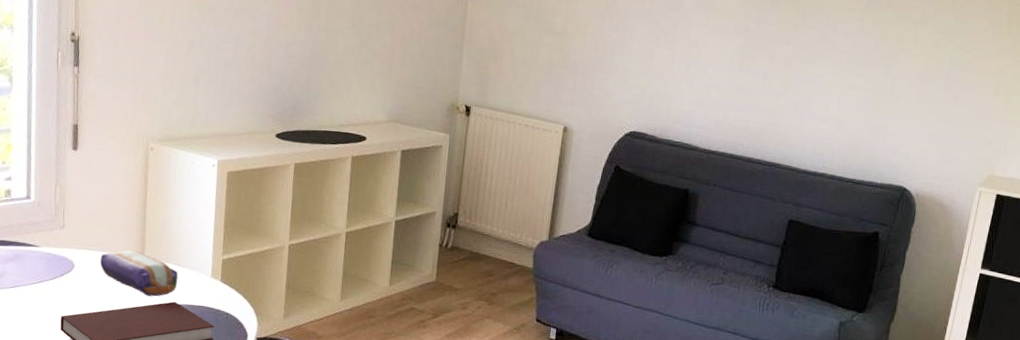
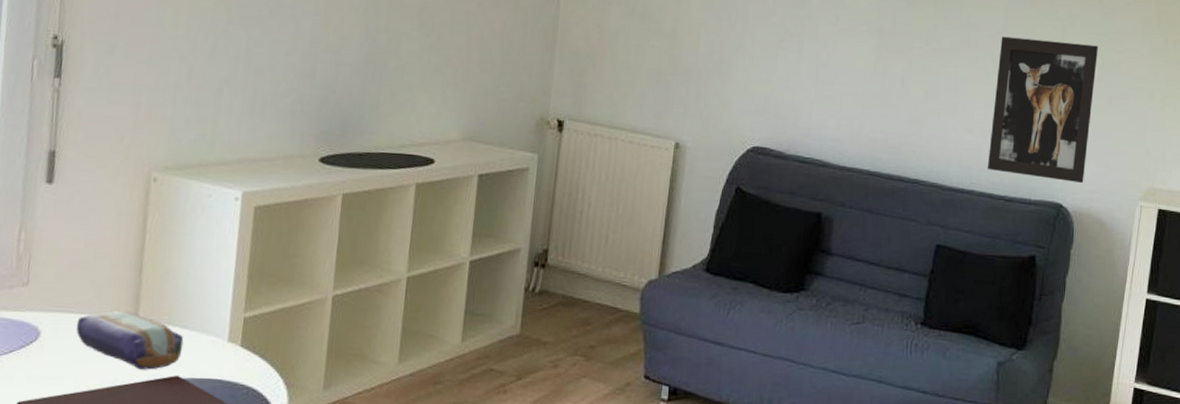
wall art: none [838,36,948,170] -> present [987,36,1098,184]

